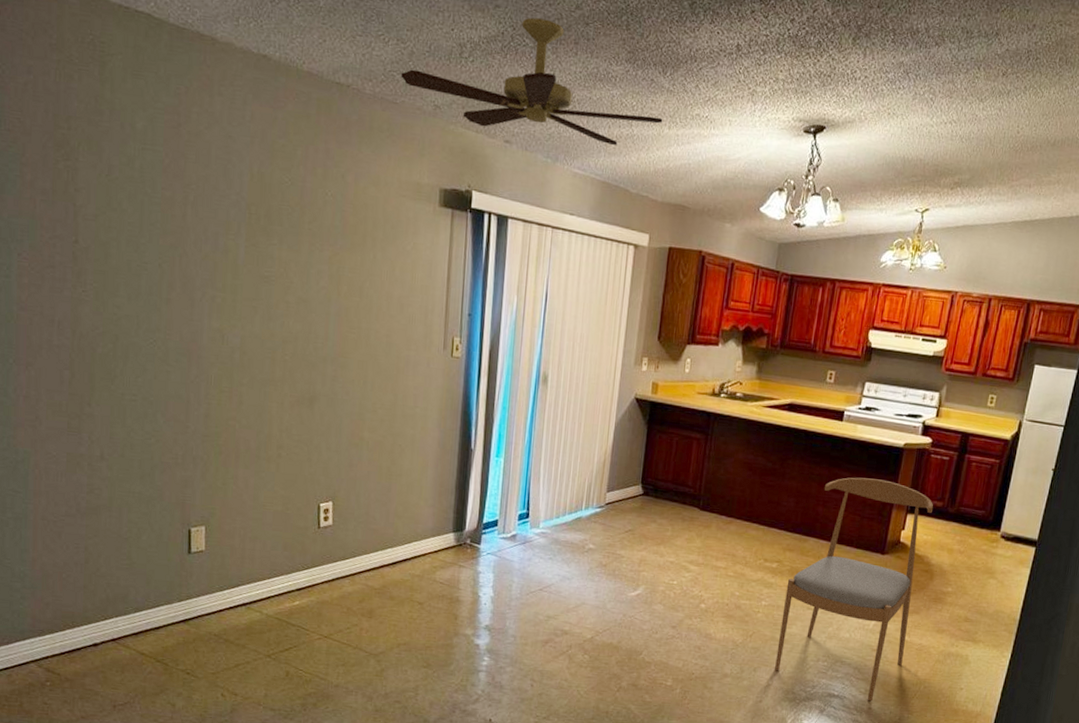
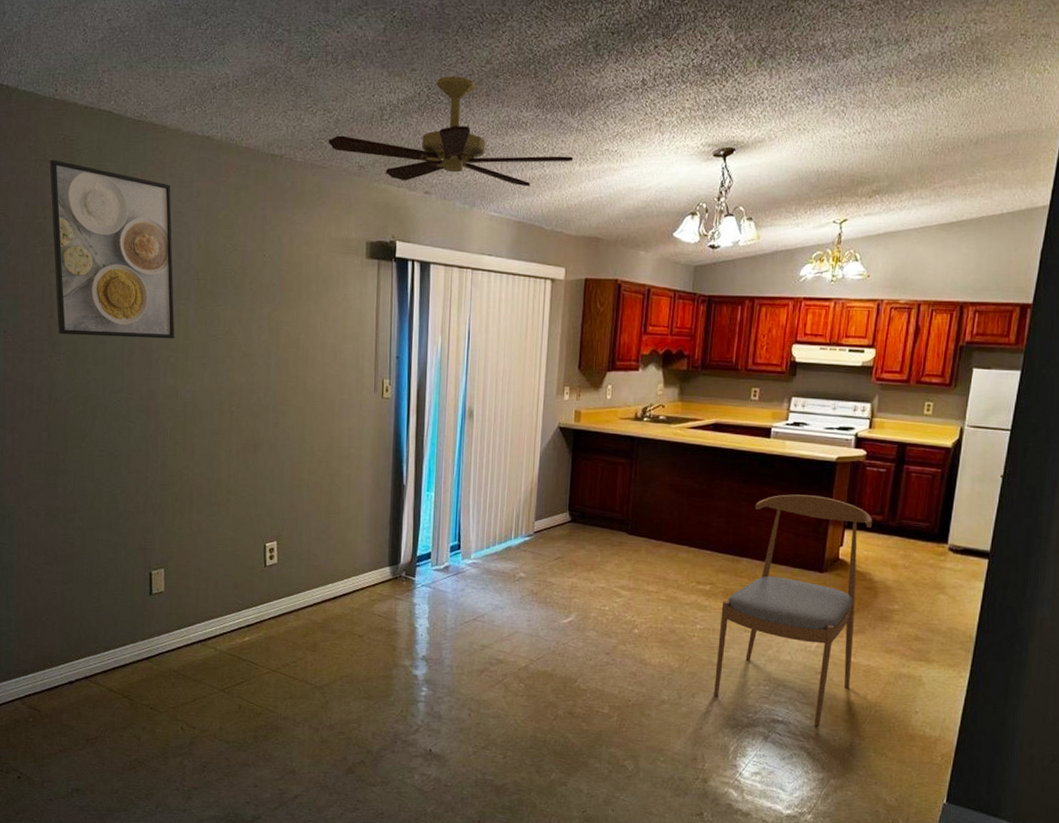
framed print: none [75,61,222,278] -> present [49,159,175,339]

